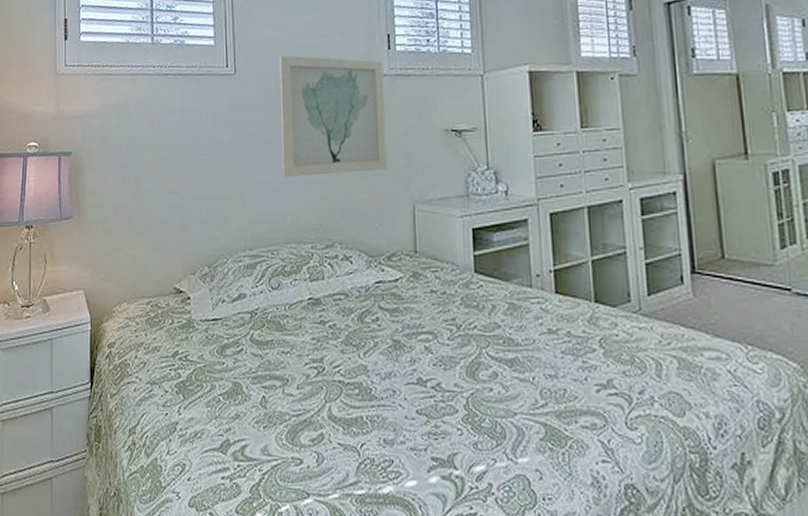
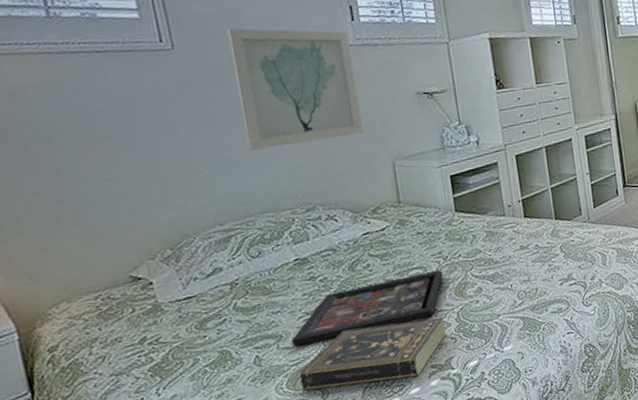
decorative tray: none [296,339,455,396] -> present [291,269,444,346]
book: none [298,389,452,467] -> present [299,317,446,391]

